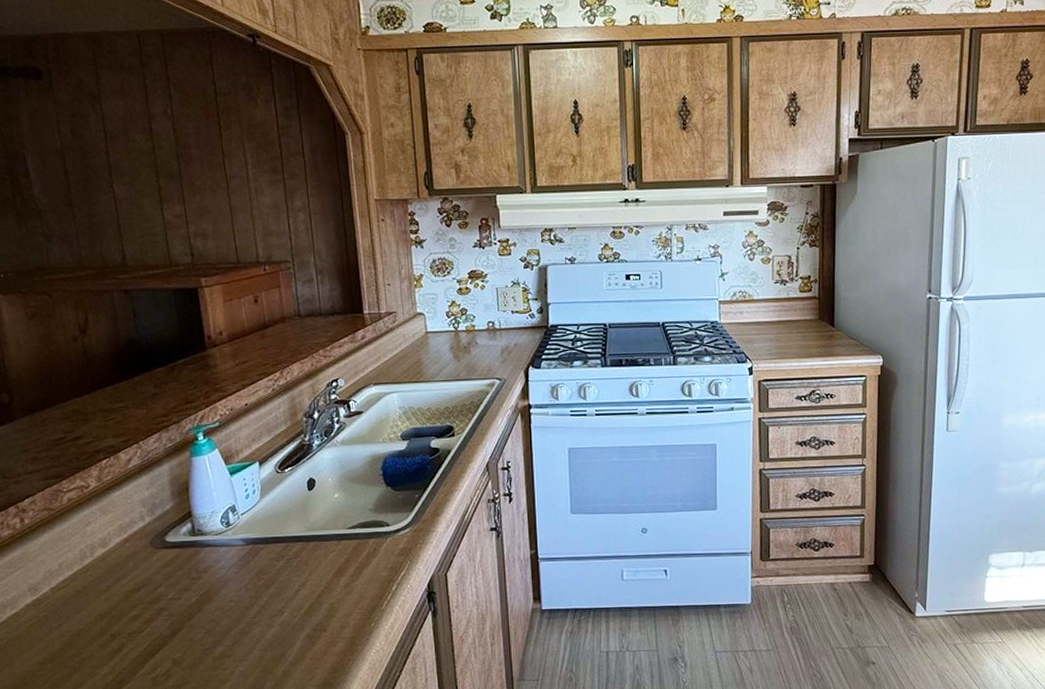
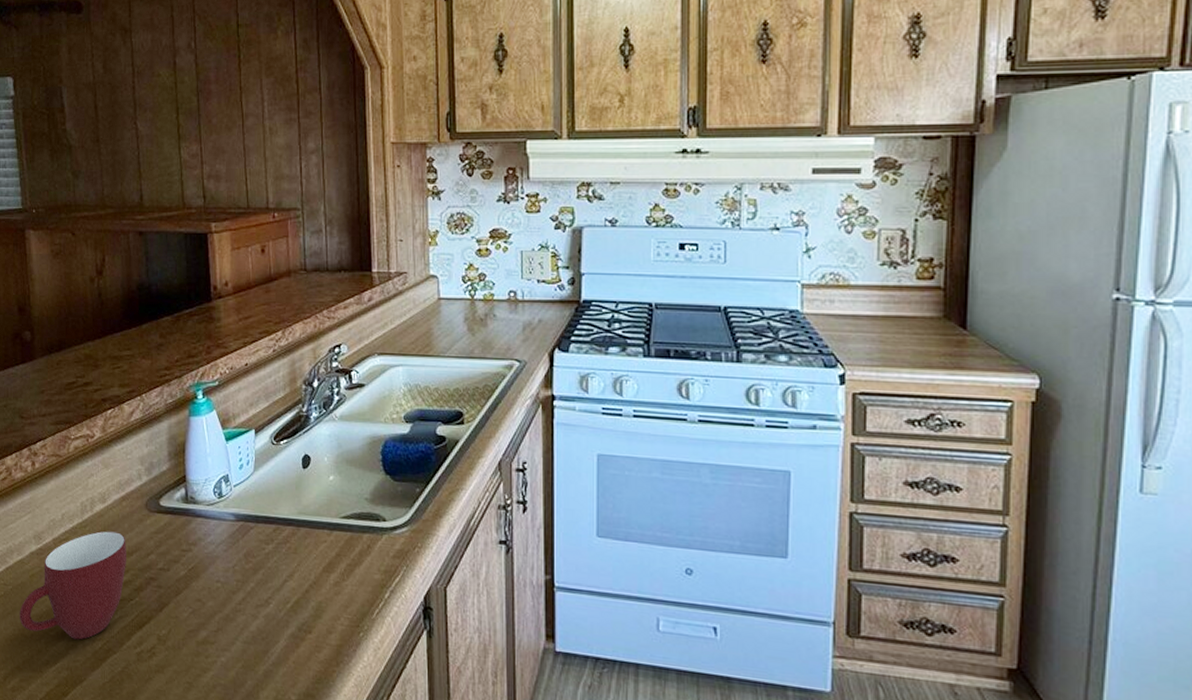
mug: none [18,572,135,678] -> present [19,531,127,640]

